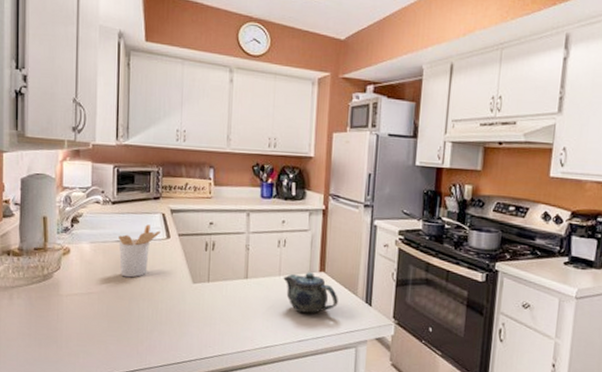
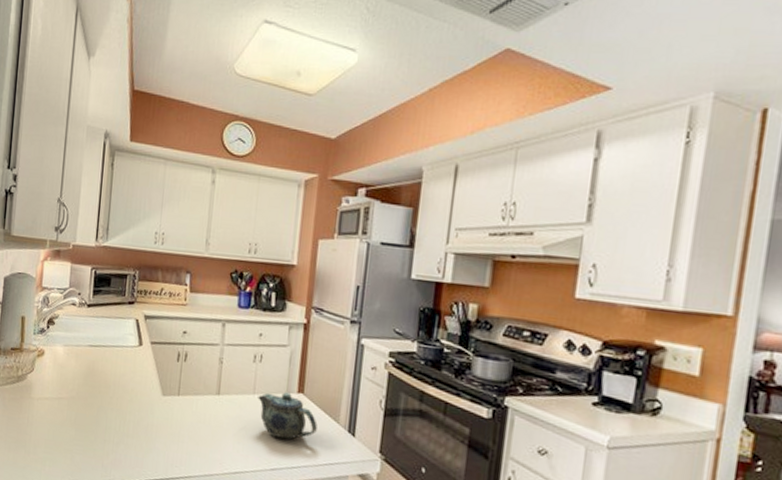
utensil holder: present [118,224,161,278] -> none [91,330,133,385]

